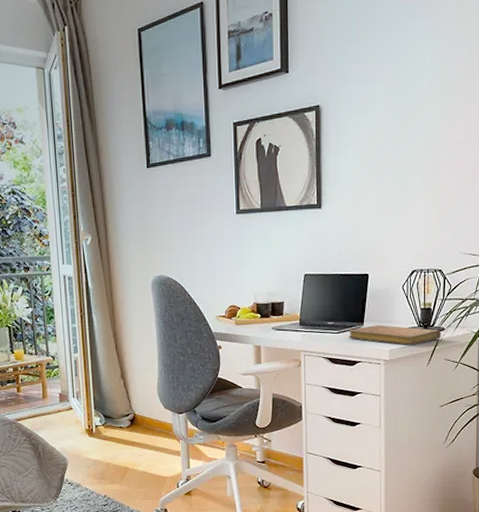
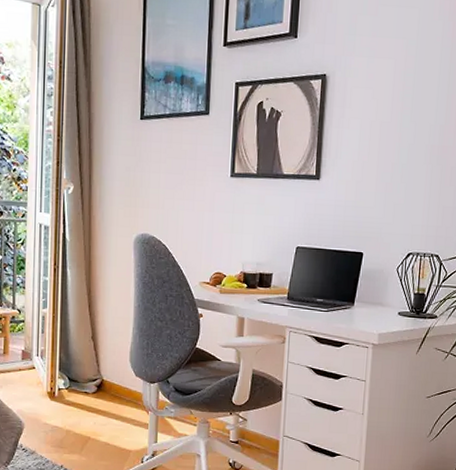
notebook: present [349,325,441,345] -> none [338,306,433,331]

